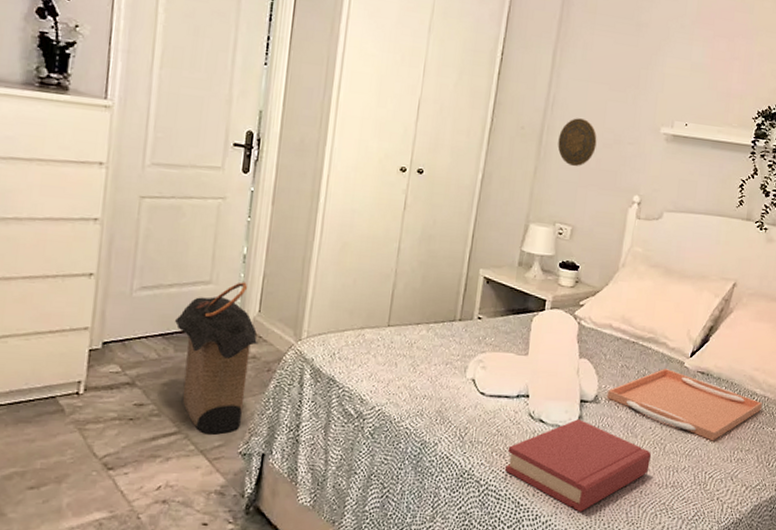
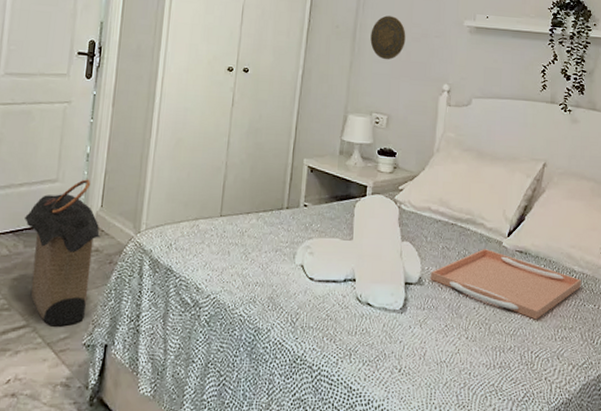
hardback book: present [505,419,651,512] -> none [336,302,477,396]

